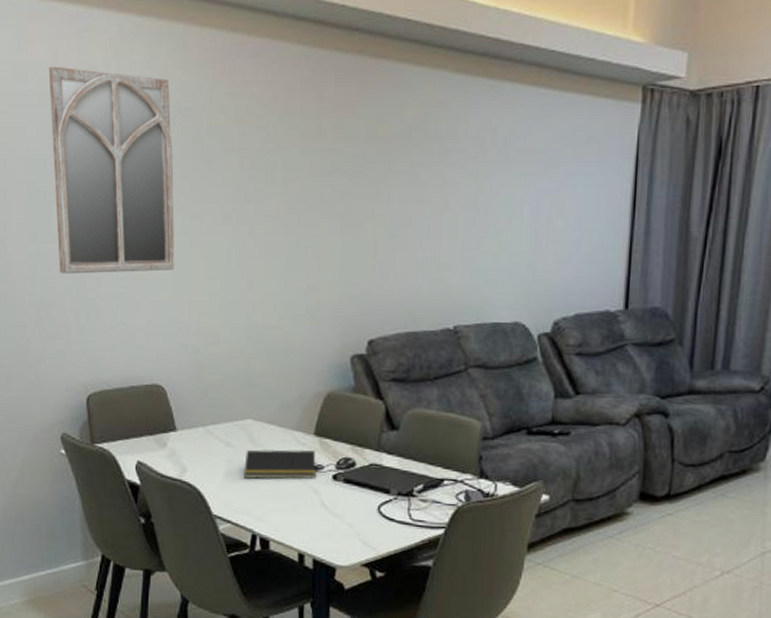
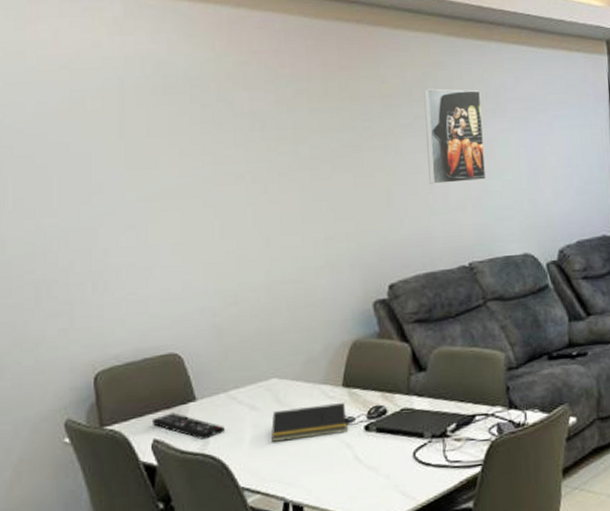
home mirror: present [49,66,175,274] -> none [49,44,188,248]
remote control: none [136,439,201,468] -> present [151,412,225,441]
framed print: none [420,133,487,240] -> present [424,88,487,184]

